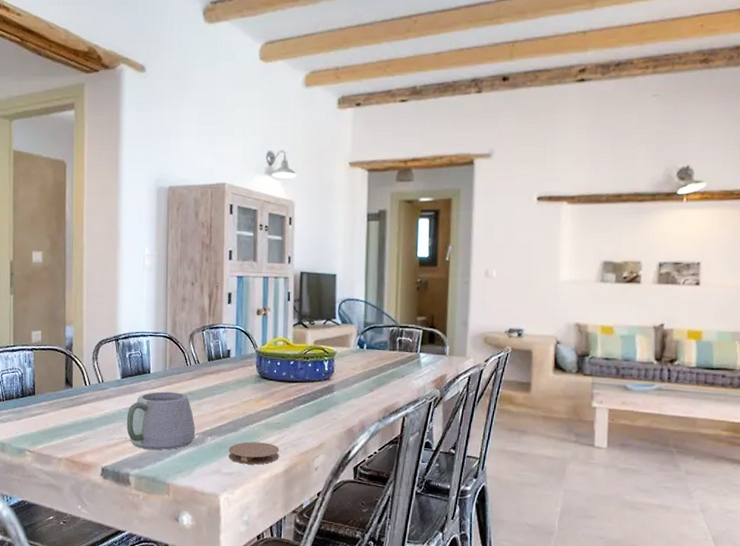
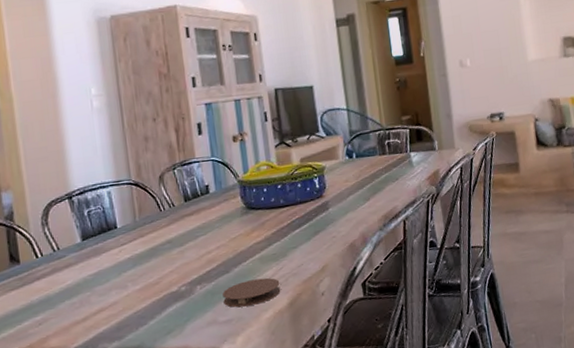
mug: present [106,391,196,450] -> none [72,243,182,318]

